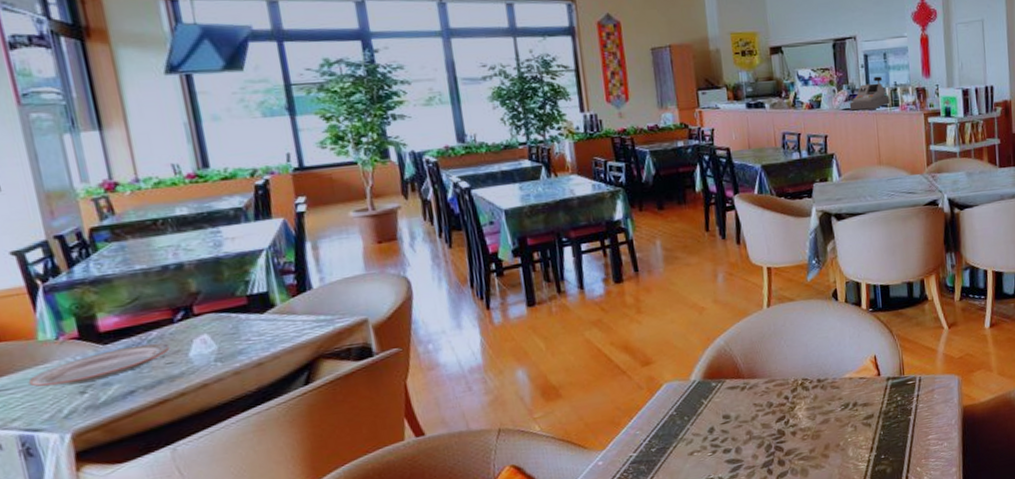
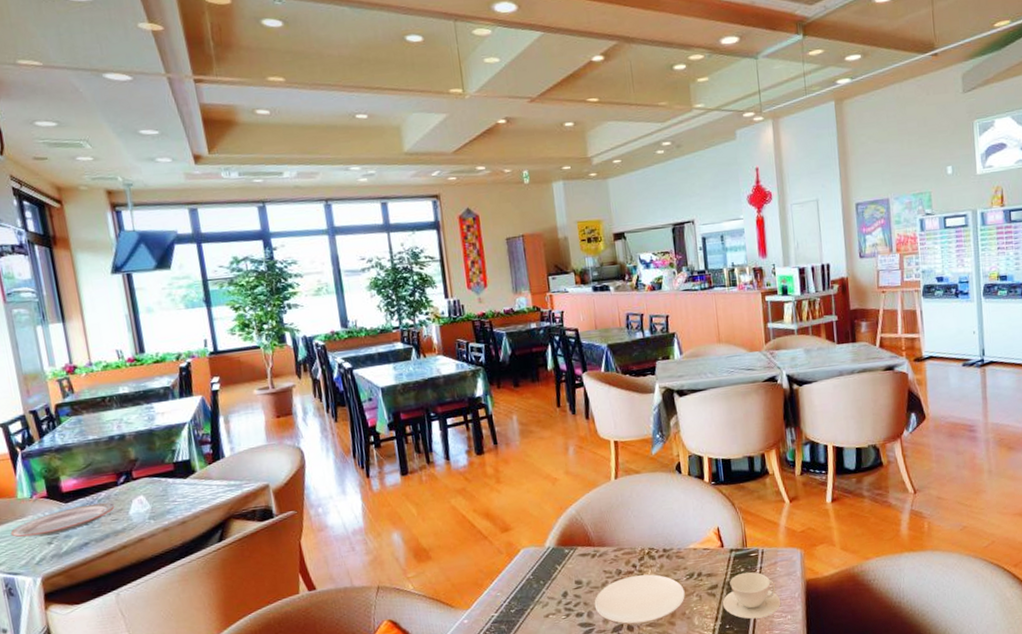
plate: none [743,406,840,460] -> present [594,574,685,625]
cash register: present [849,76,890,111] -> none [688,257,728,292]
teacup: none [877,400,938,448] -> present [722,572,781,619]

